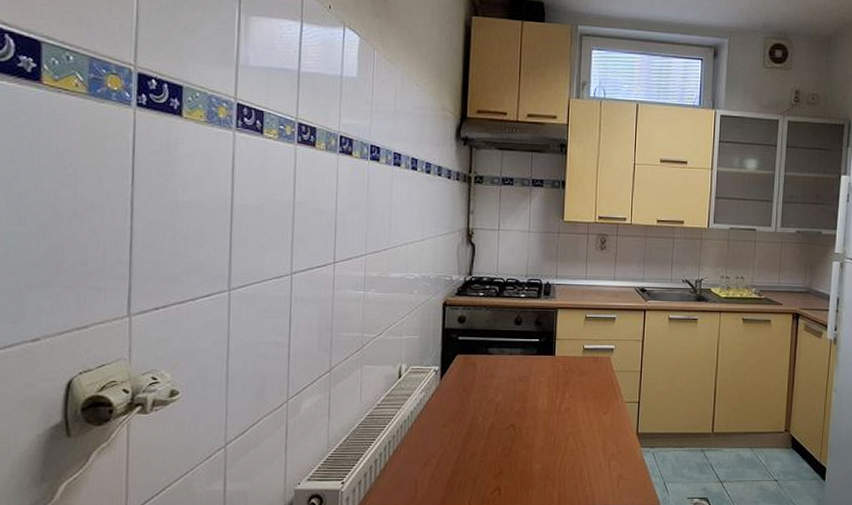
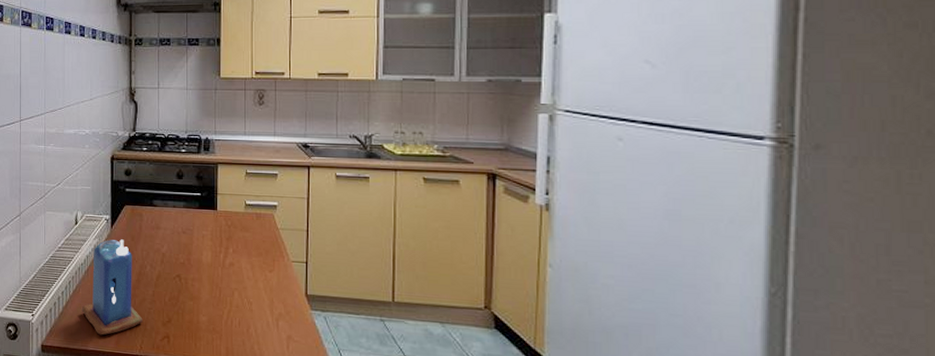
candle: none [404,391,472,496] -> present [82,239,143,335]

